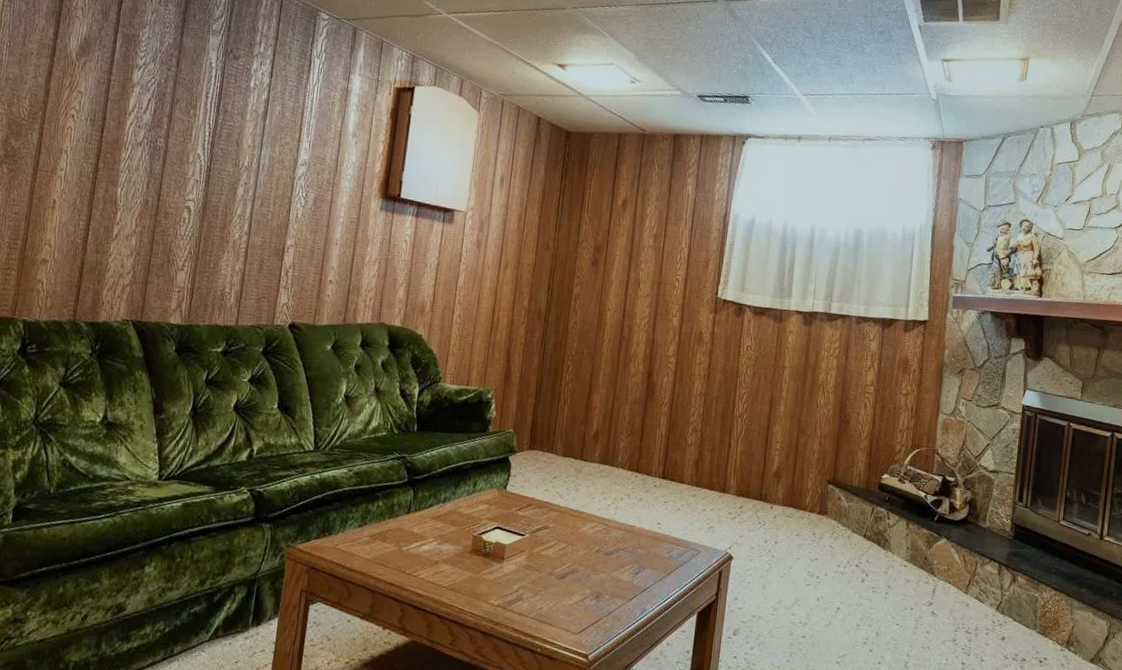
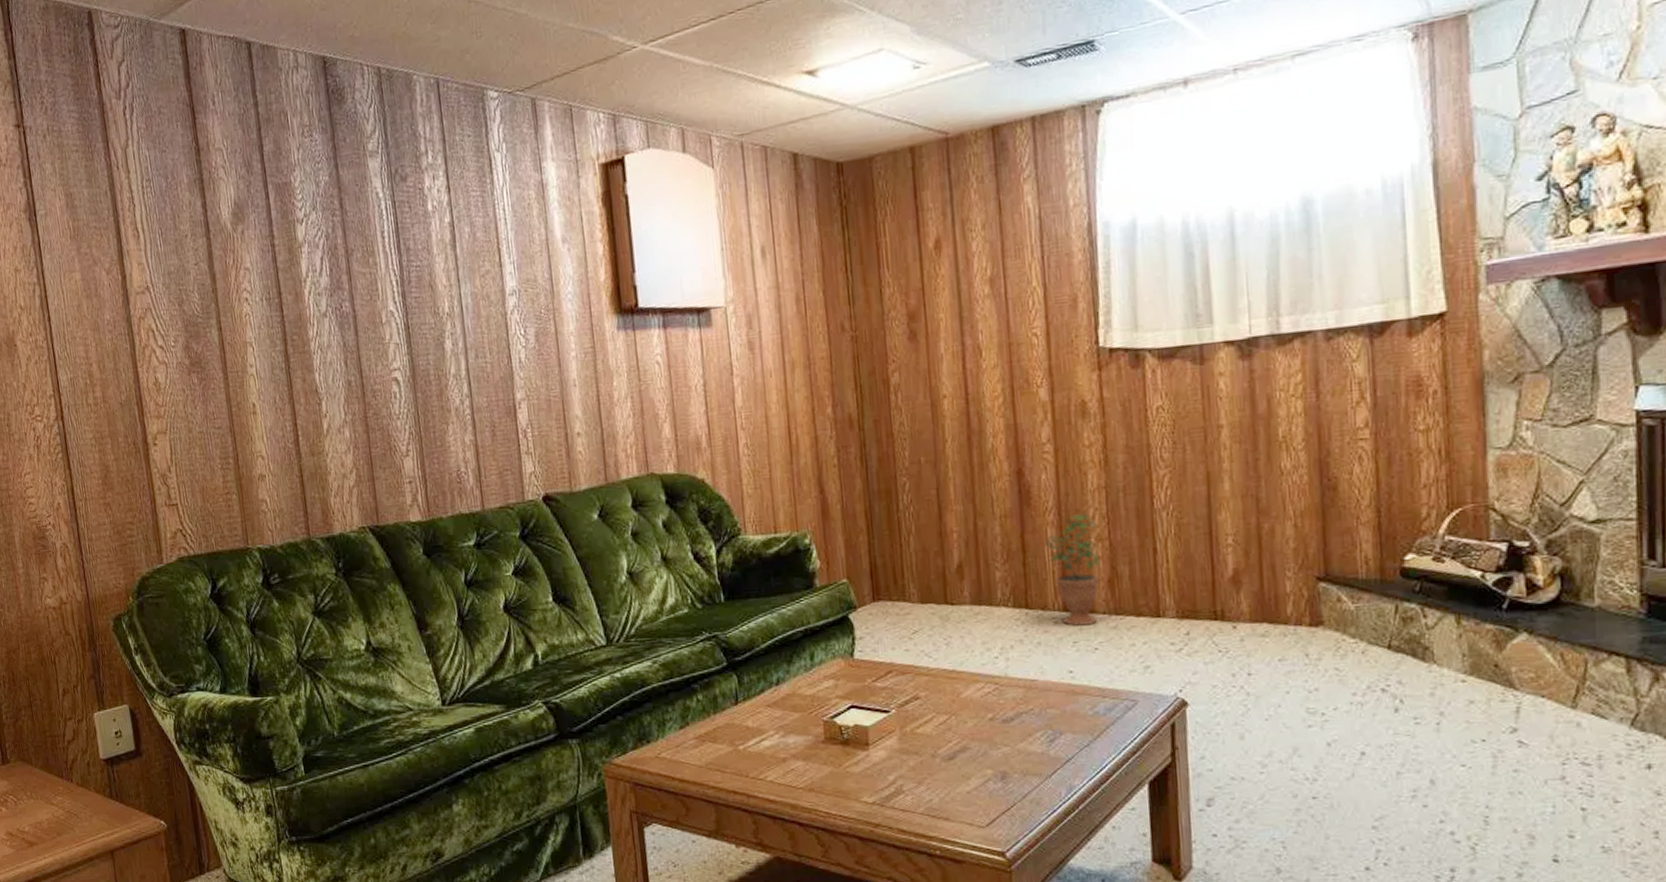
potted plant: none [659,407,694,492] -> present [1046,509,1100,627]

